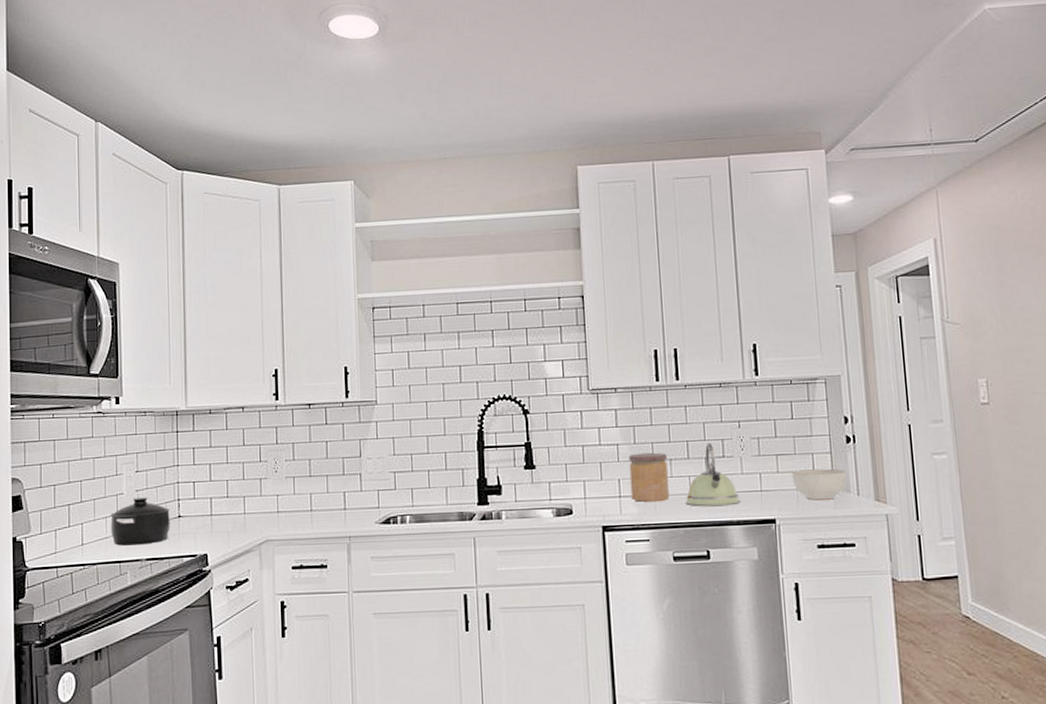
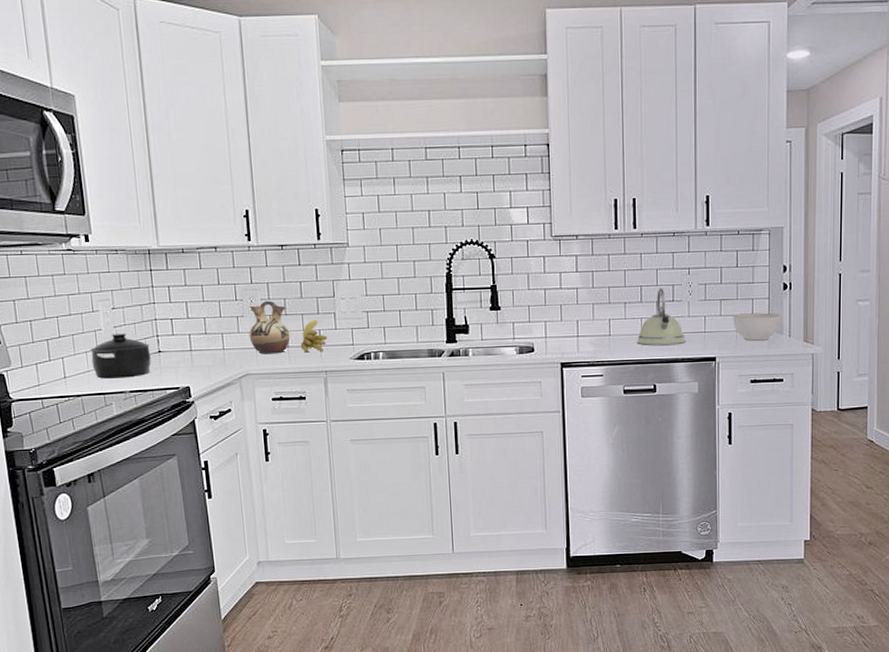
ceramic pitcher: none [271,461,314,519] -> present [249,300,291,355]
banana: none [323,481,353,517] -> present [300,319,328,353]
jar: present [628,453,669,502] -> none [587,297,623,341]

